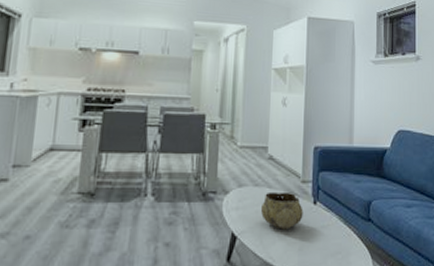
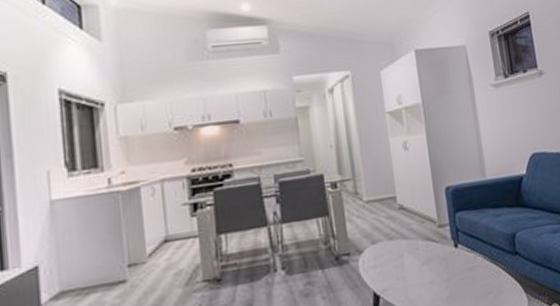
decorative bowl: present [260,191,303,230] -> none [399,239,446,280]

